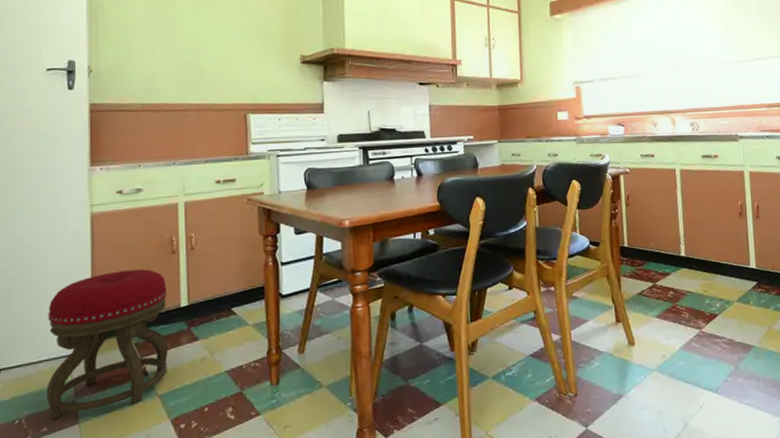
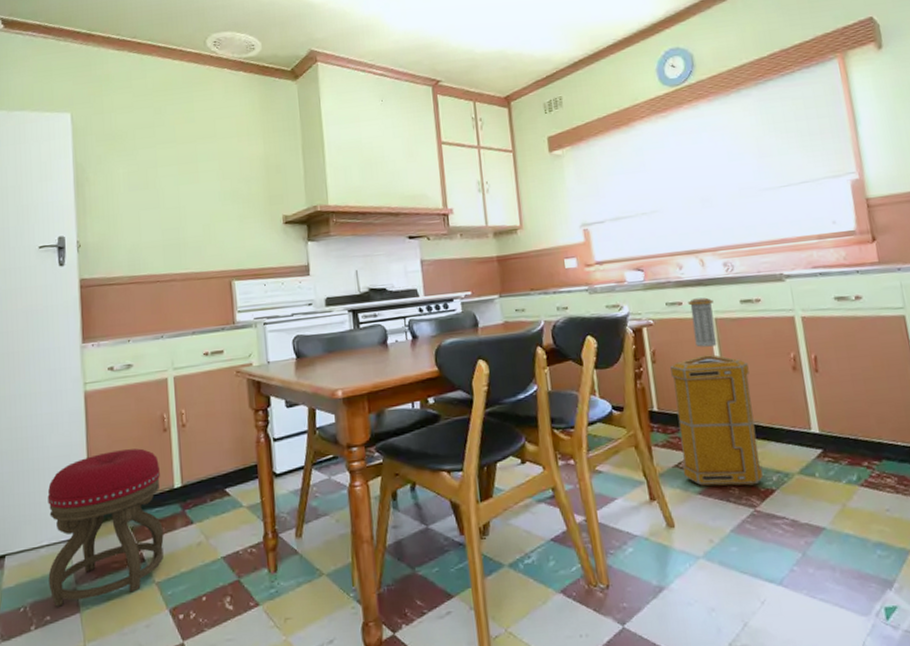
trash can: none [641,151,710,311] -> present [670,297,764,487]

